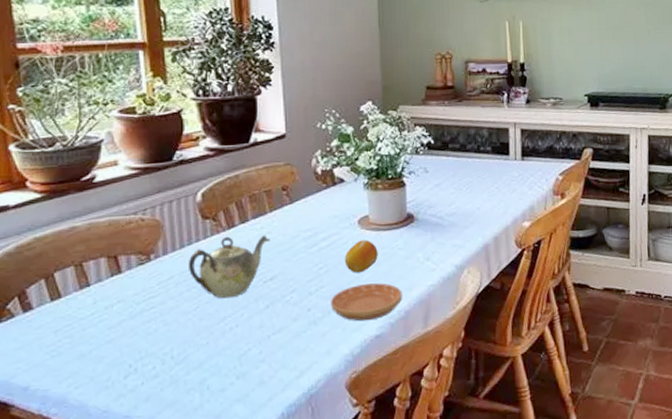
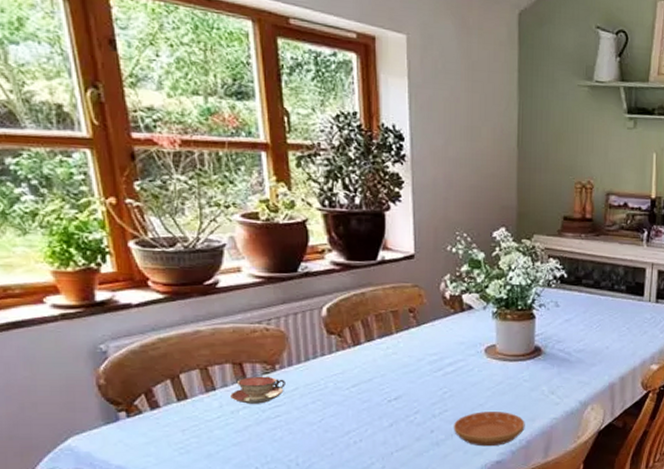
teacup: none [105,267,160,298] -> present [230,376,285,404]
teapot: present [189,235,270,299] -> none [314,353,396,414]
fruit: present [344,240,378,273] -> none [469,368,503,400]

